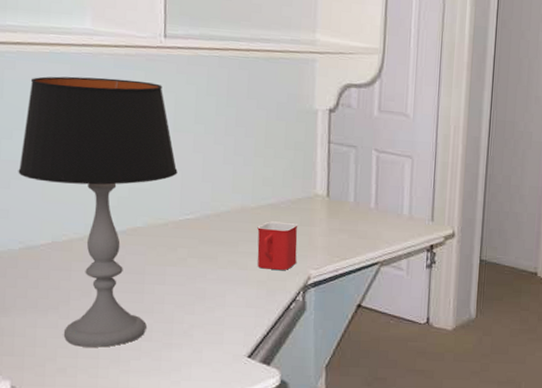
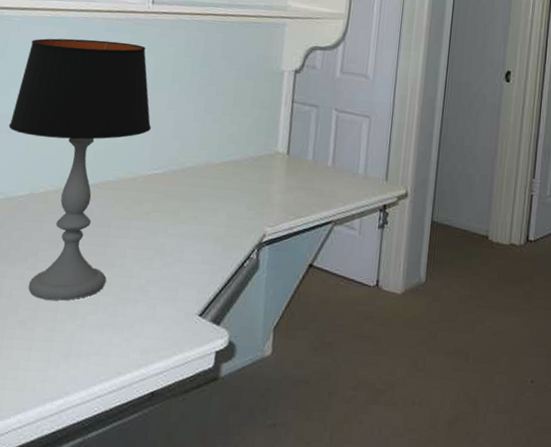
mug: present [257,221,298,270] -> none [216,177,258,227]

